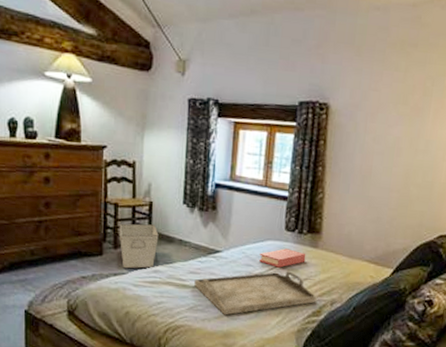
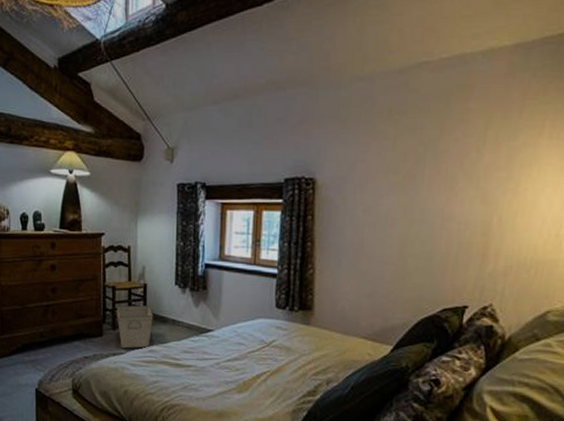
serving tray: present [194,271,317,315] -> none [188,349,312,395]
book: present [259,248,306,268] -> none [251,326,299,346]

